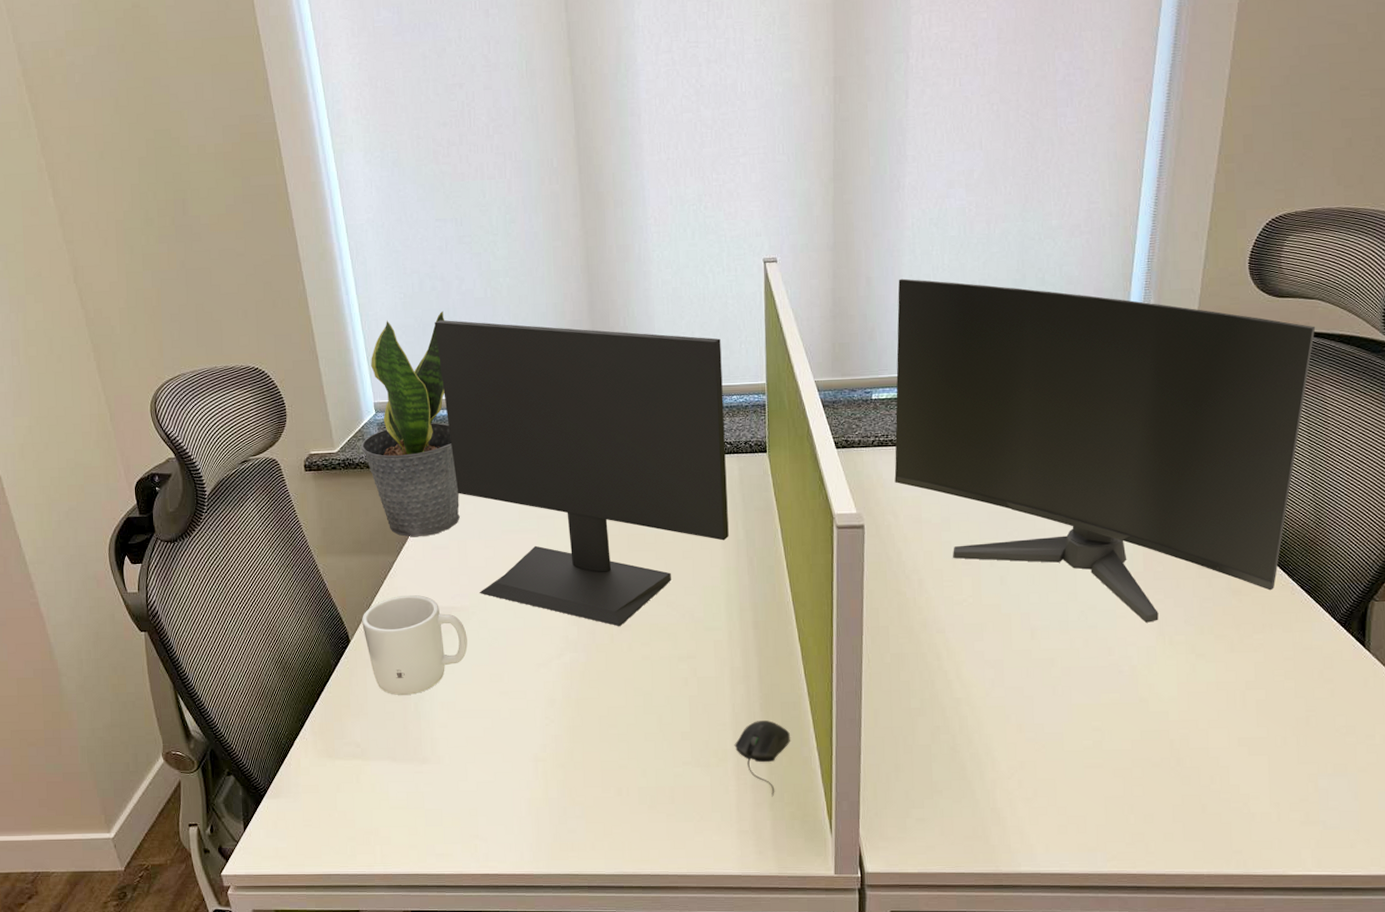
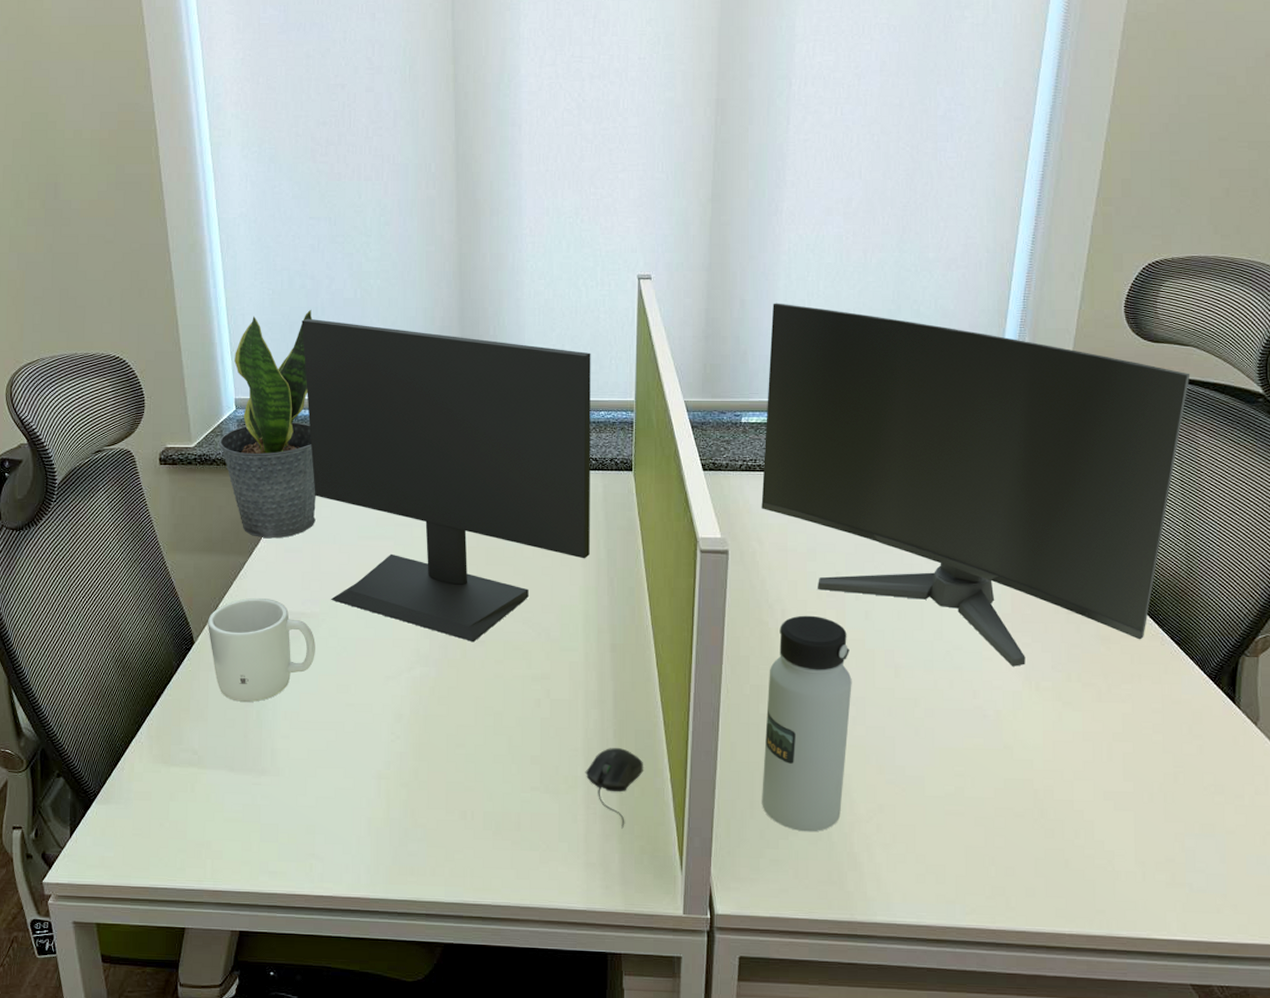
water bottle: none [906,583,990,791] -> present [762,615,852,832]

